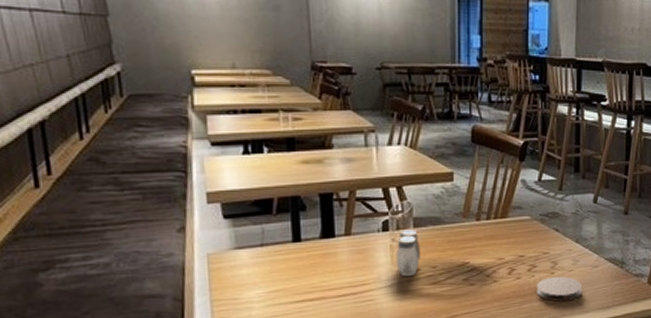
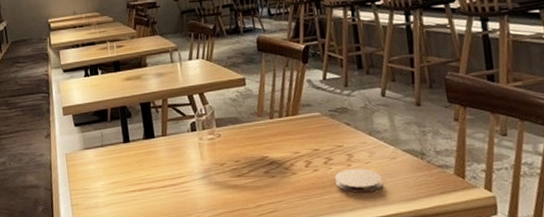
salt and pepper shaker: present [396,229,420,276] -> none [204,129,225,169]

